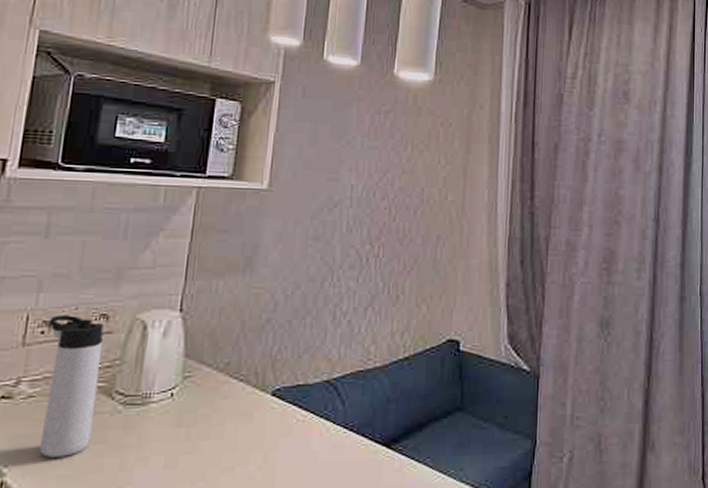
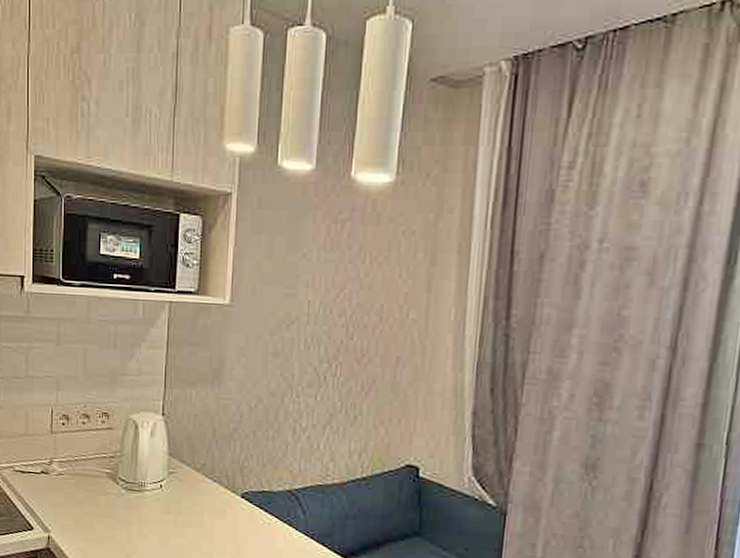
thermos bottle: present [39,315,104,458] -> none [67,411,107,524]

